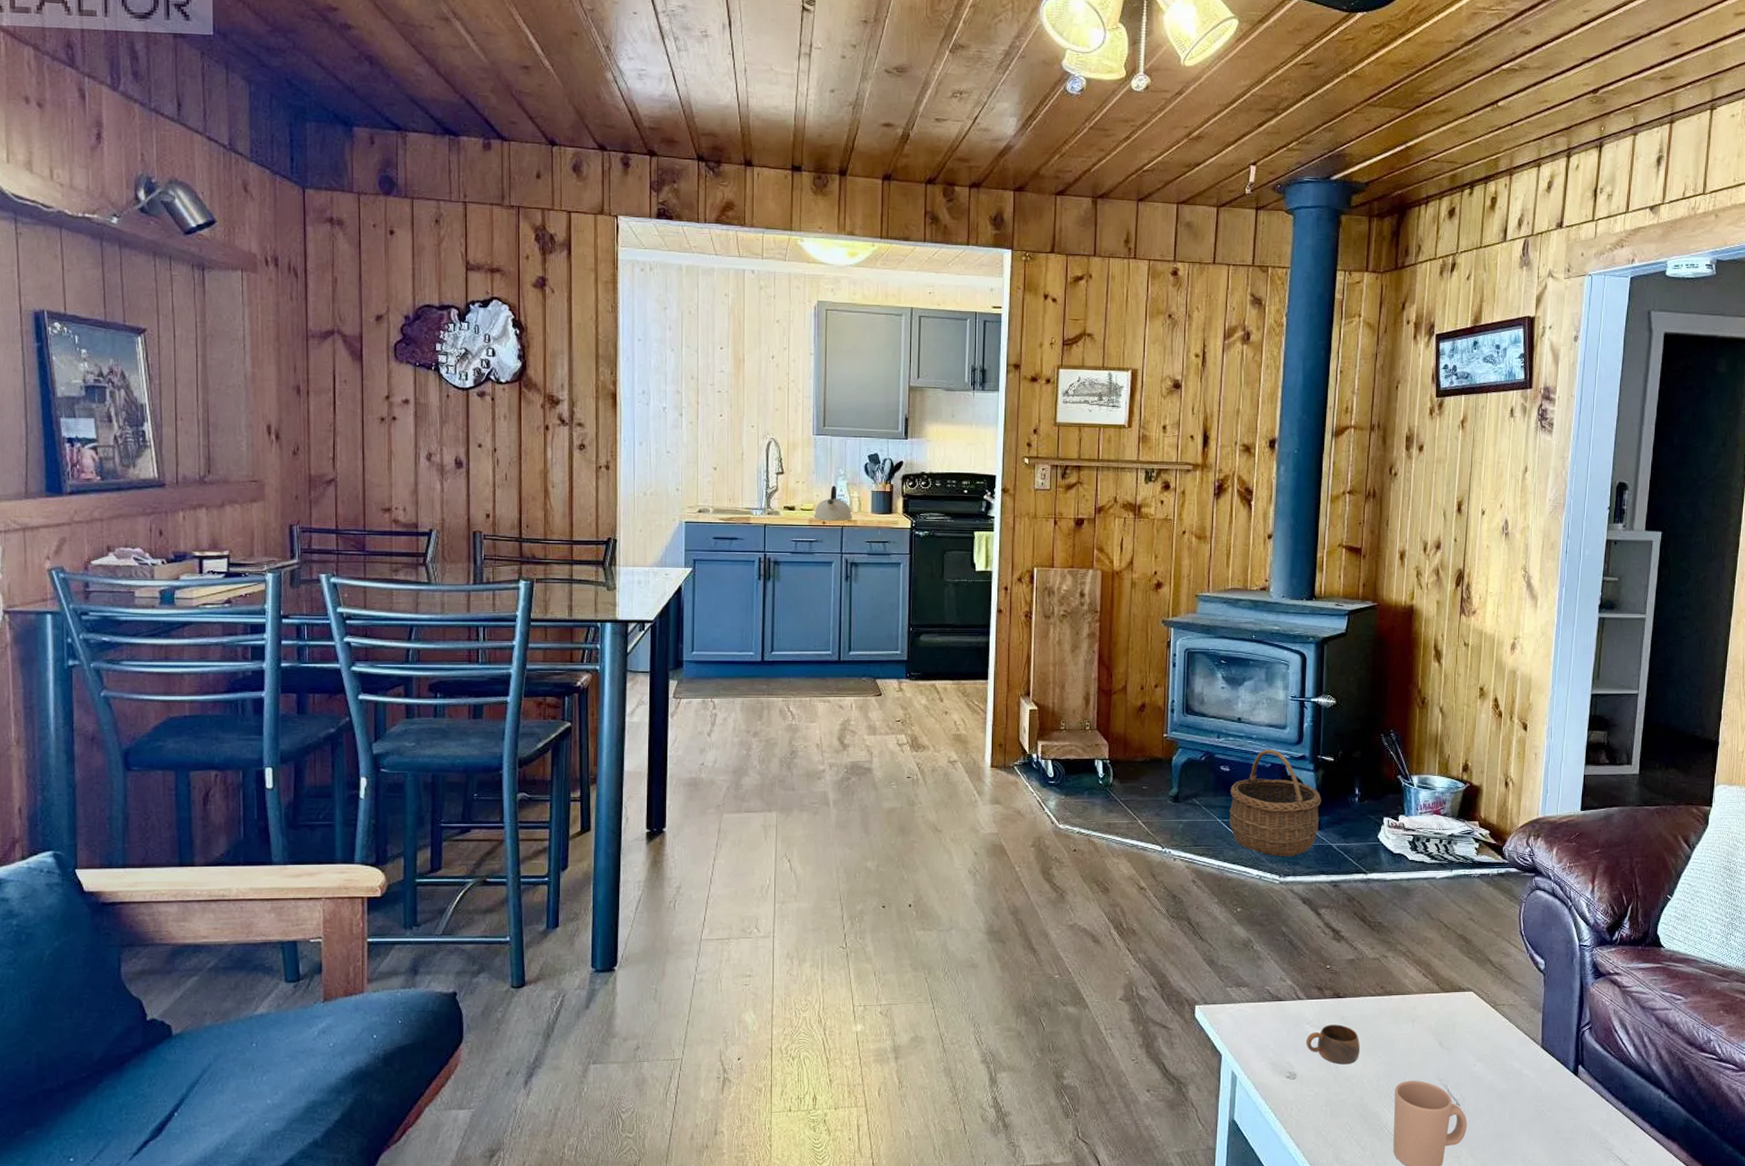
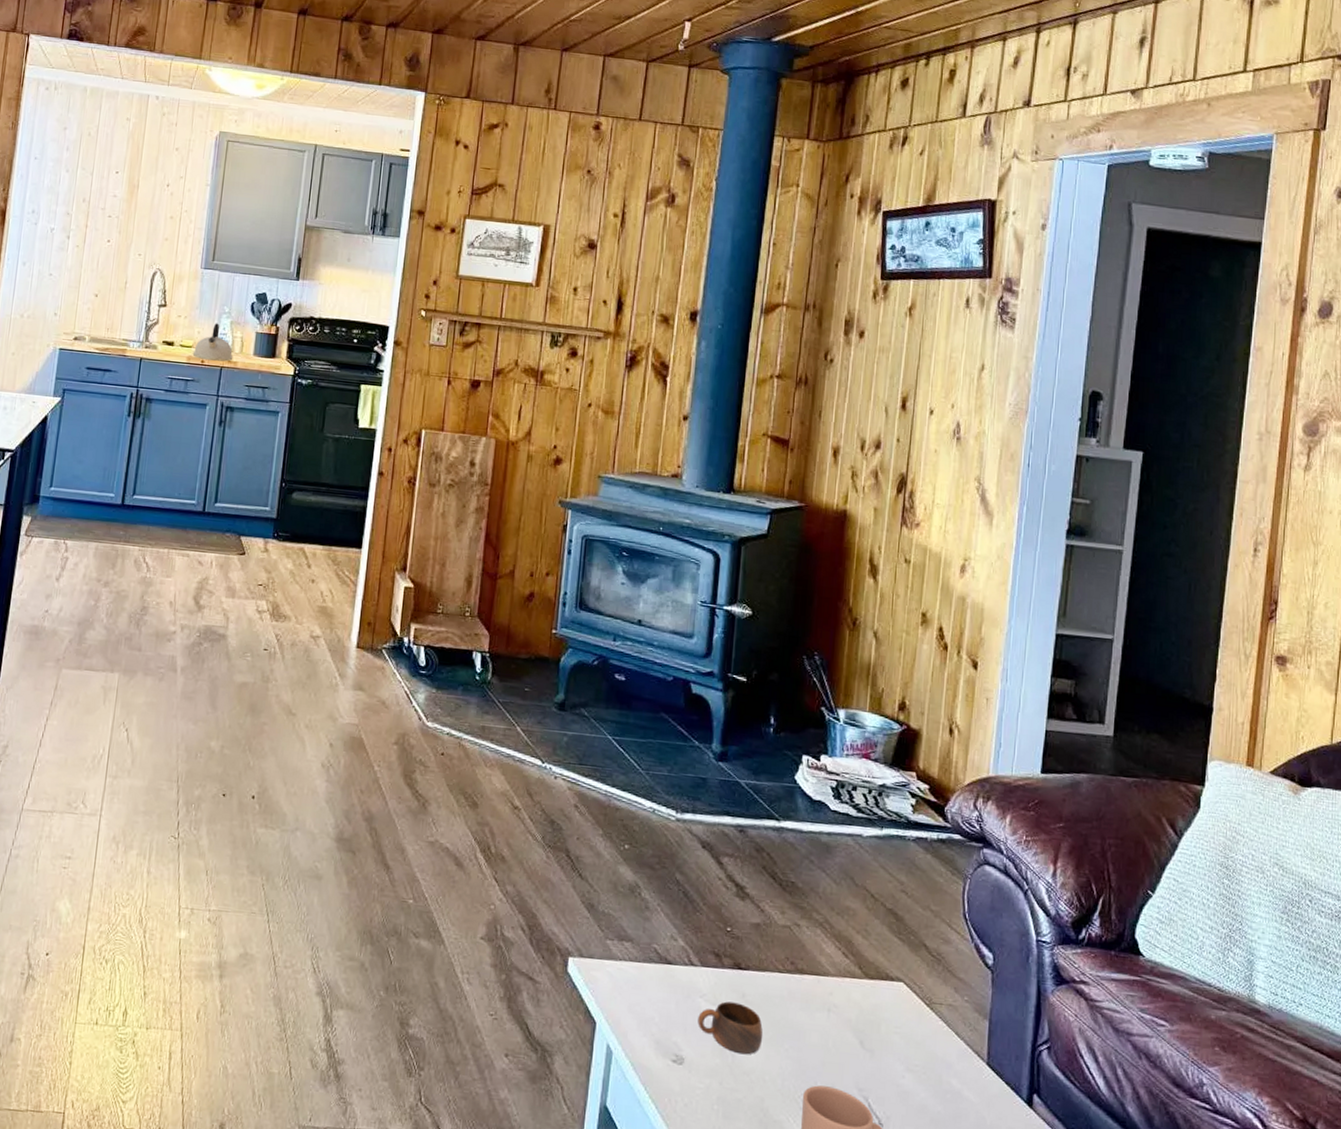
wicker basket: present [1229,749,1322,857] -> none [622,659,730,791]

